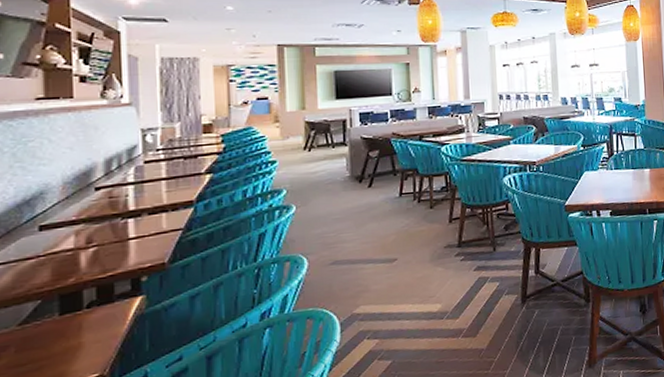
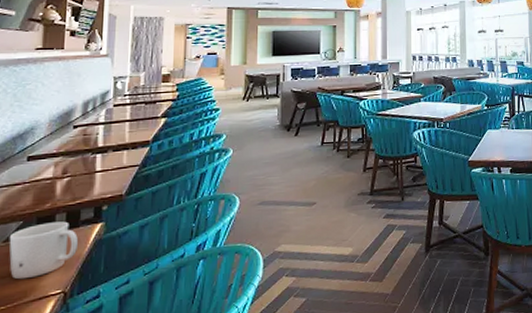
mug: none [25,297,116,366] -> present [9,221,79,280]

